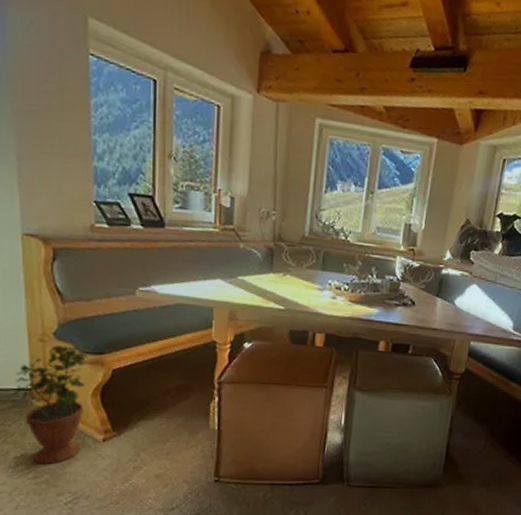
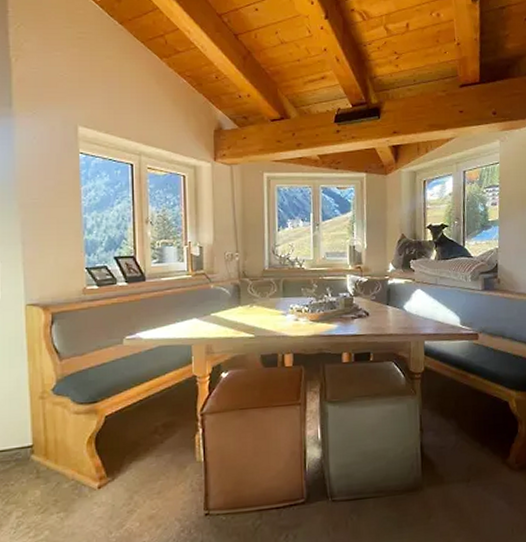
potted plant: present [14,342,93,465] -> none [17,395,87,521]

